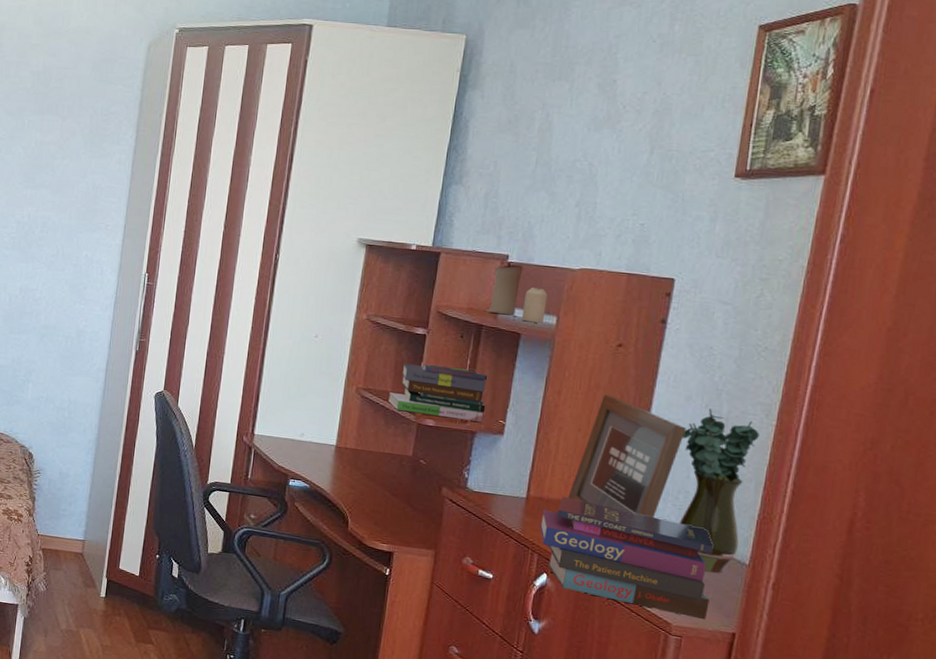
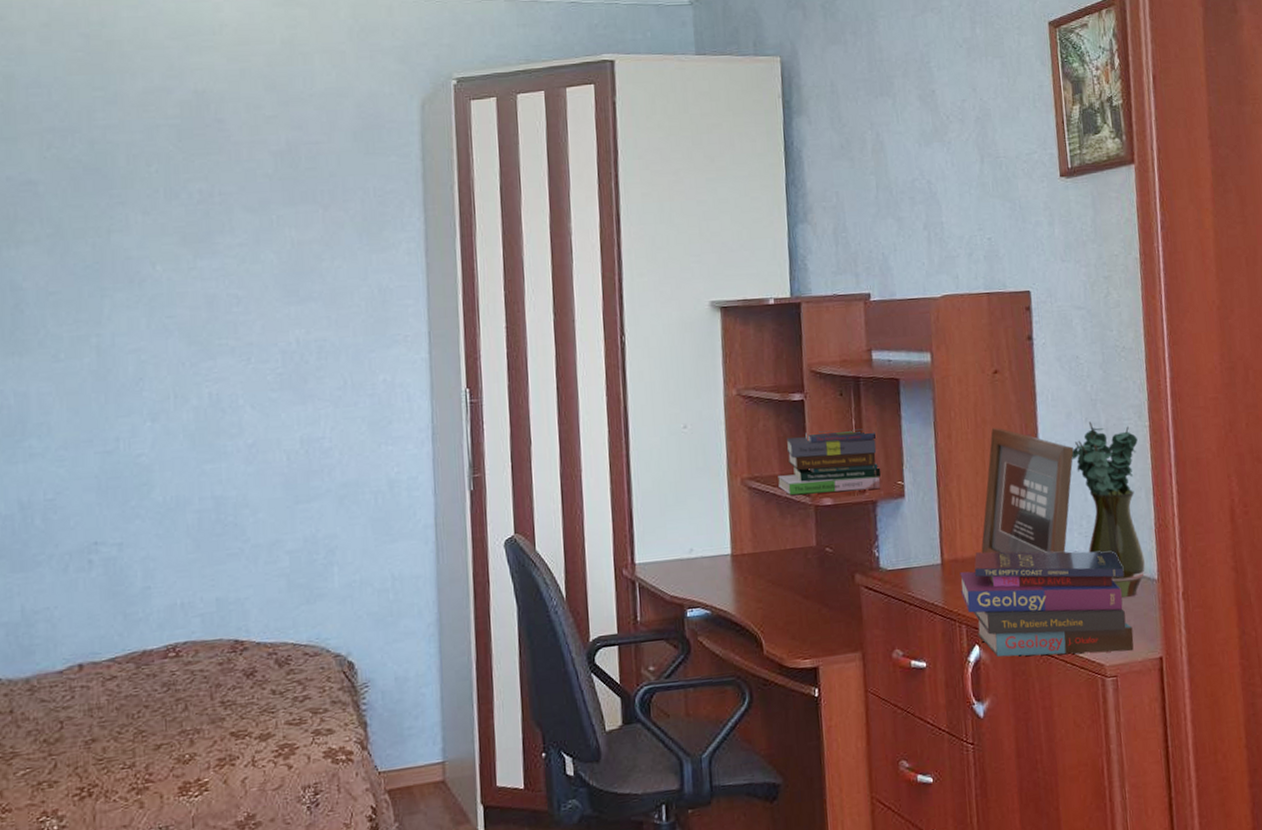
candle: present [484,262,523,316] -> none [858,302,889,362]
candle: present [521,287,548,323] -> none [895,324,919,365]

